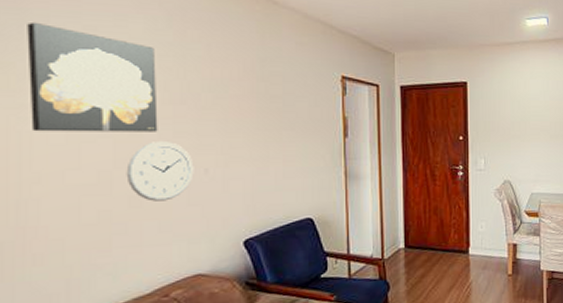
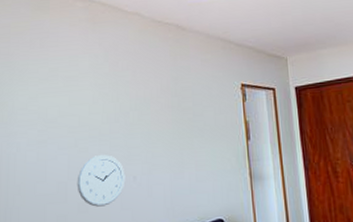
wall art: present [27,21,158,132] -> none [15,70,99,154]

